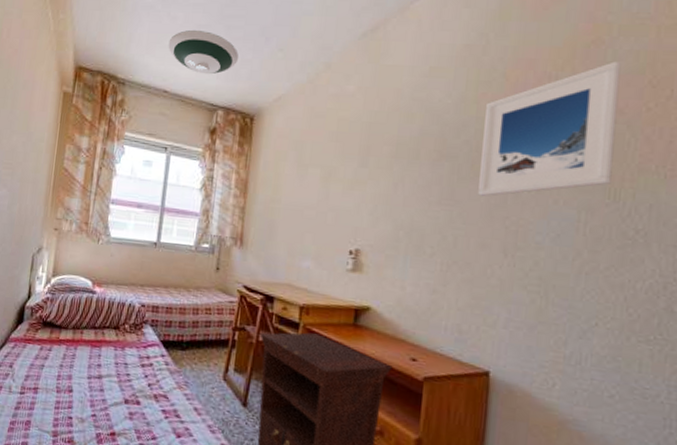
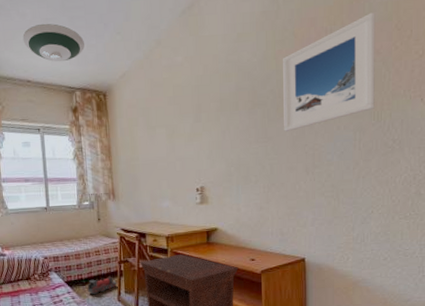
toy train: none [186,343,227,365] -> present [87,275,118,294]

